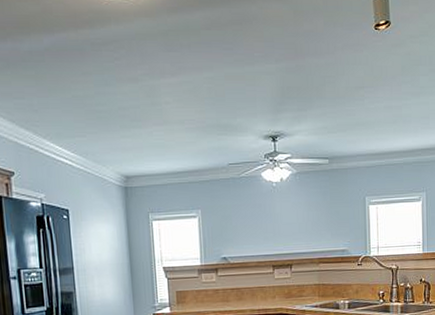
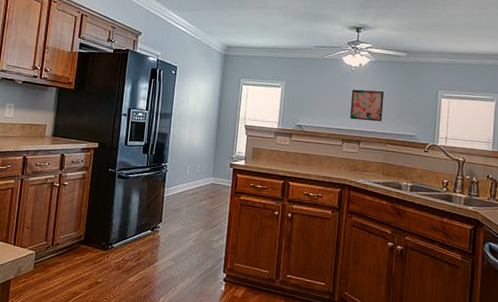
wall art: none [276,205,312,242] -> present [350,89,385,122]

